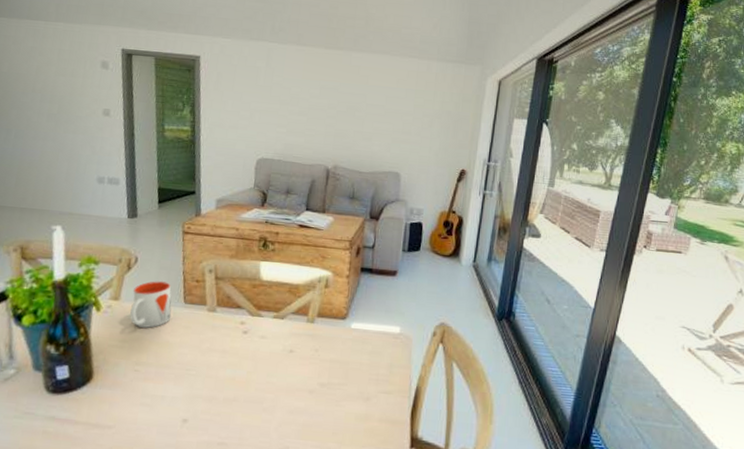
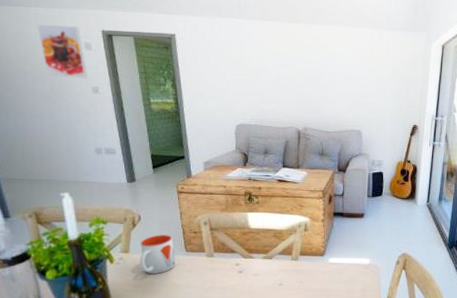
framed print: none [53,39,101,100] -> present [37,24,88,79]

